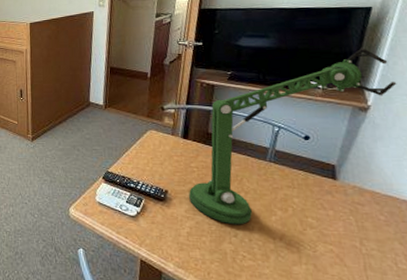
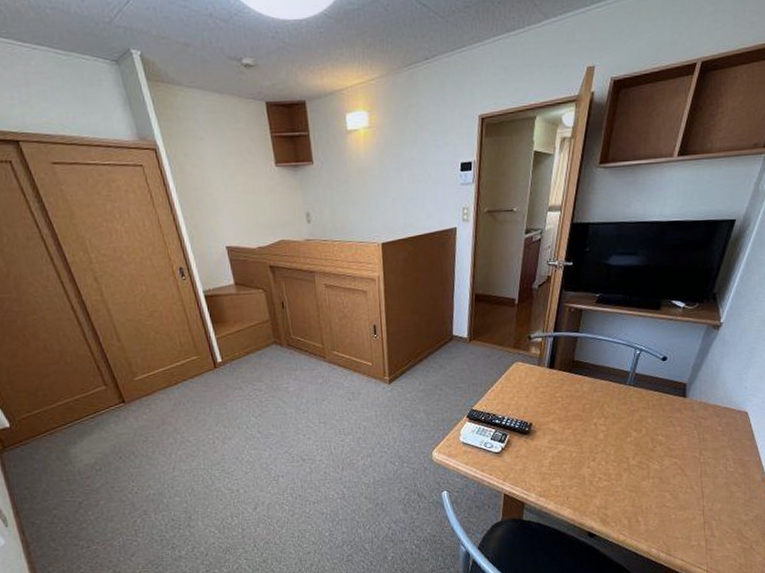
desk lamp: present [188,48,397,225] -> none [552,263,748,450]

